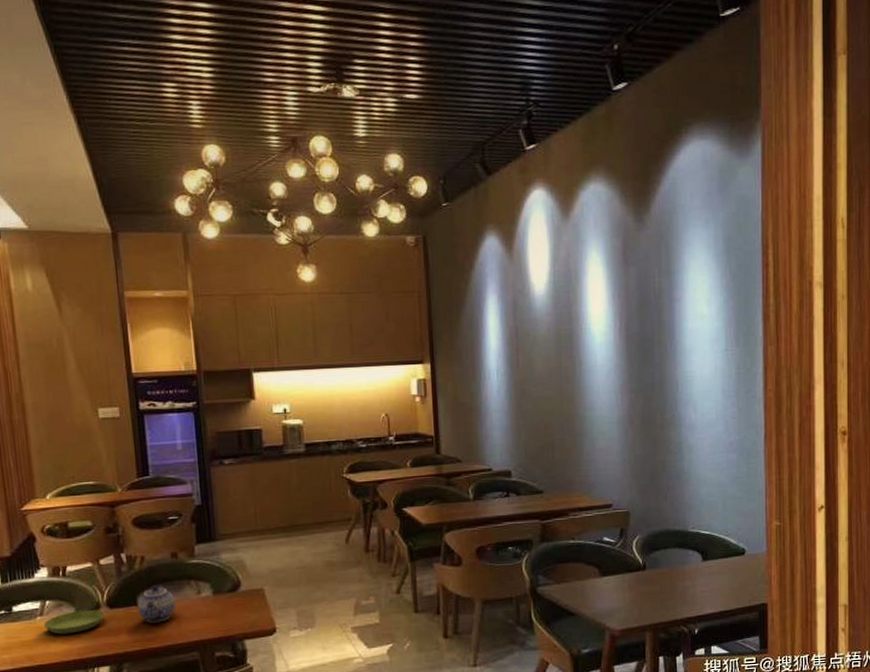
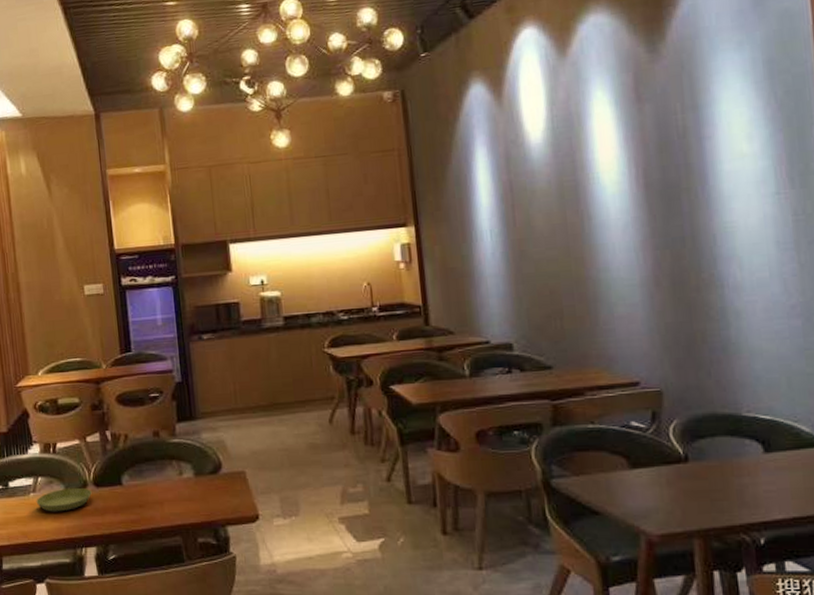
teapot: present [138,585,176,623] -> none [122,464,159,504]

